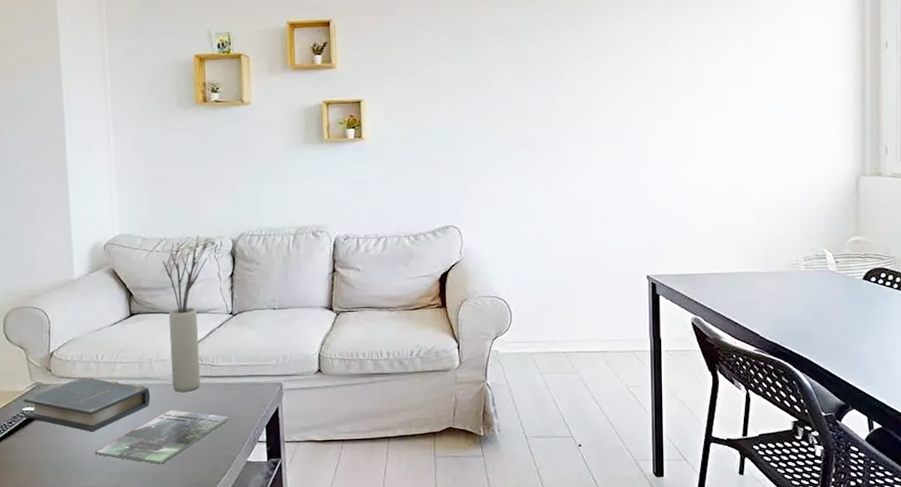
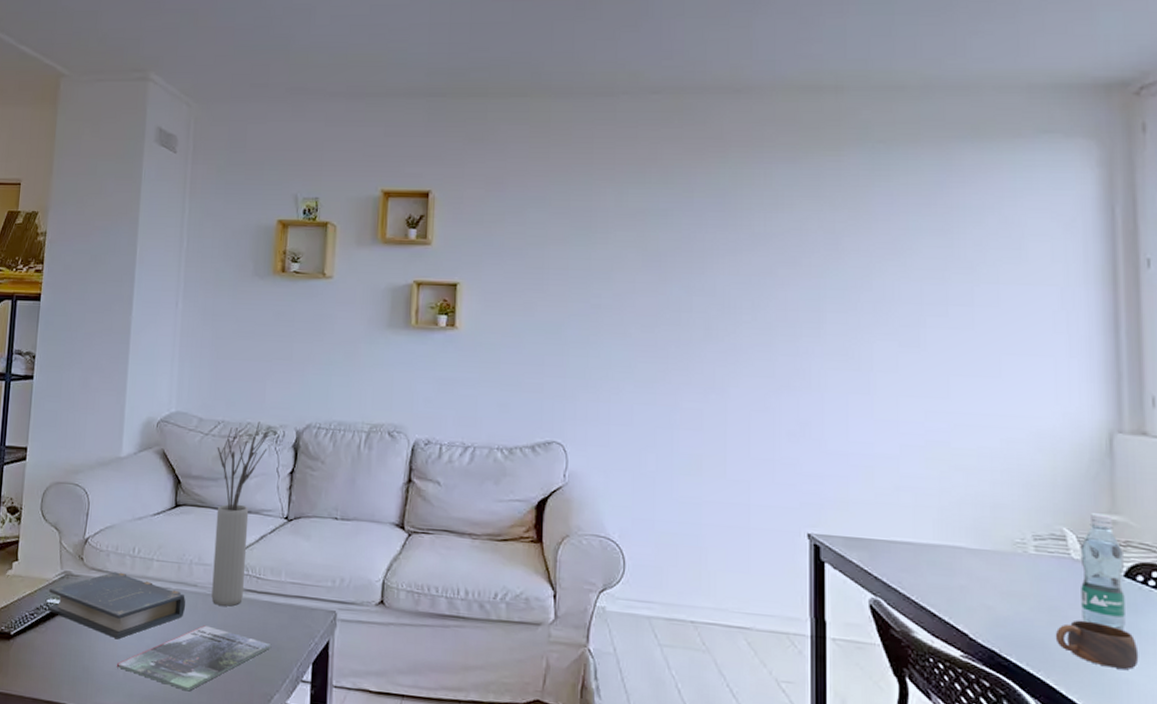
cup: none [817,313,871,344] -> present [1055,620,1139,670]
bottle: none [835,236,863,317] -> present [1080,513,1126,630]

